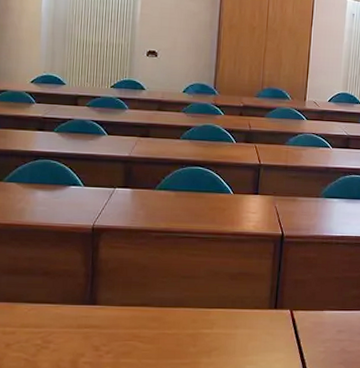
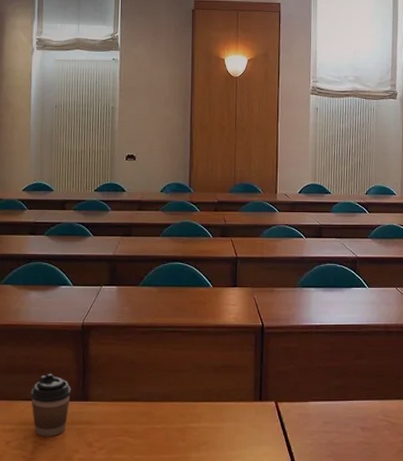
coffee cup: none [34,276,79,340] -> present [30,373,72,437]

